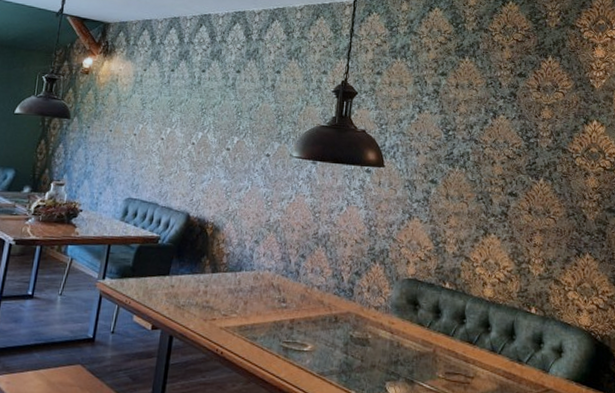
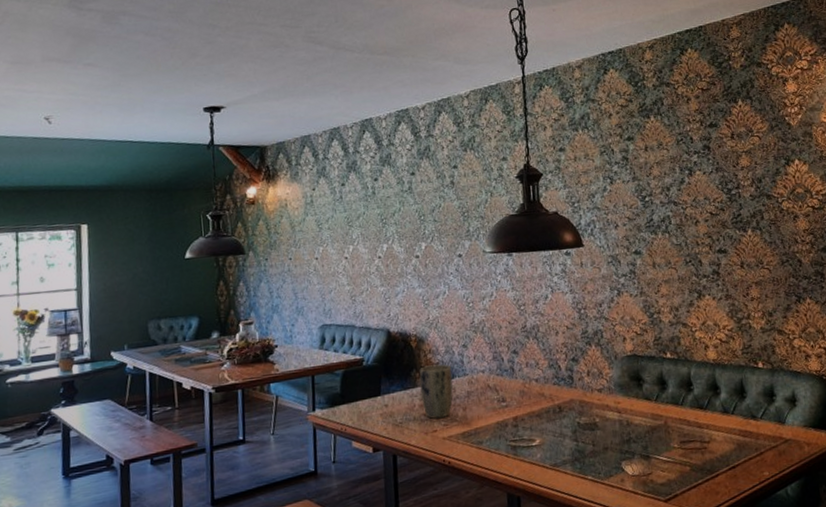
plant pot: none [206,254,241,309] -> present [419,364,453,419]

